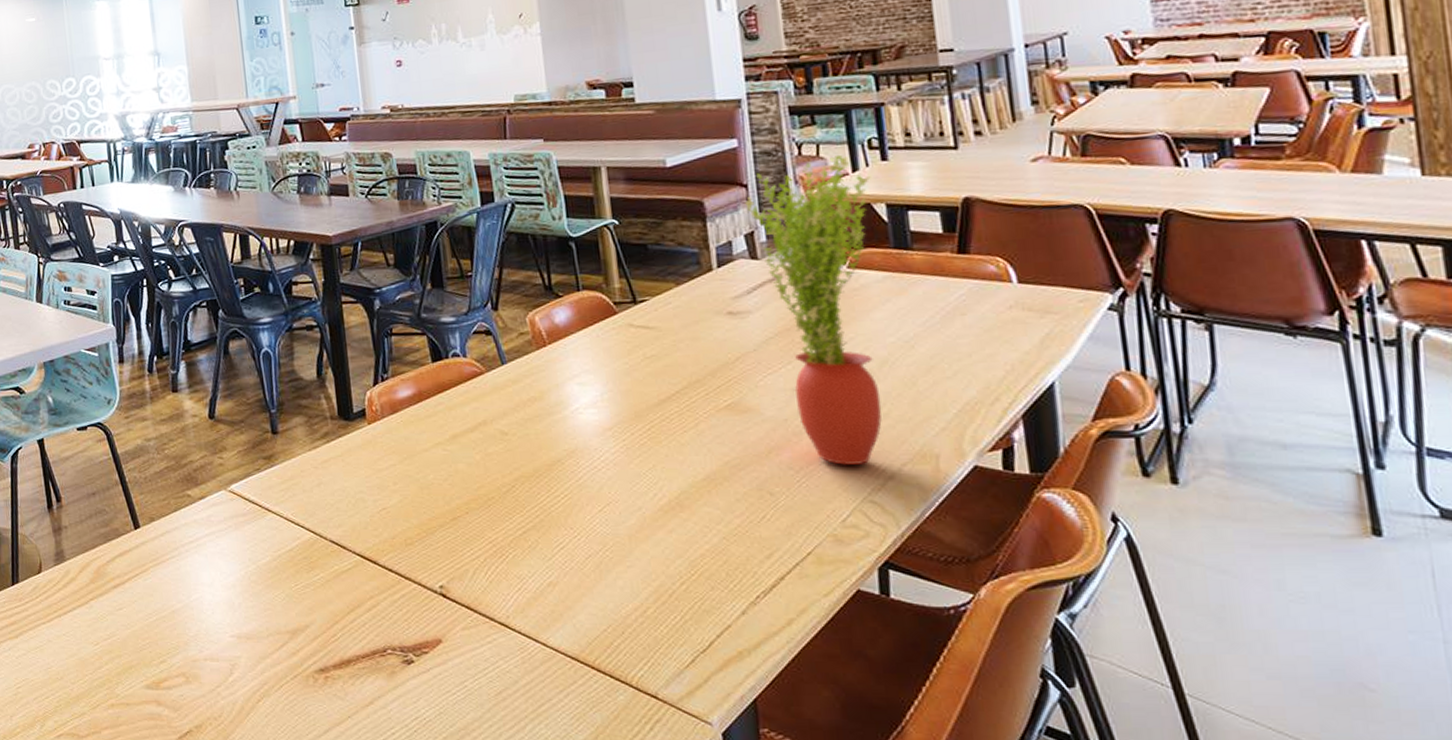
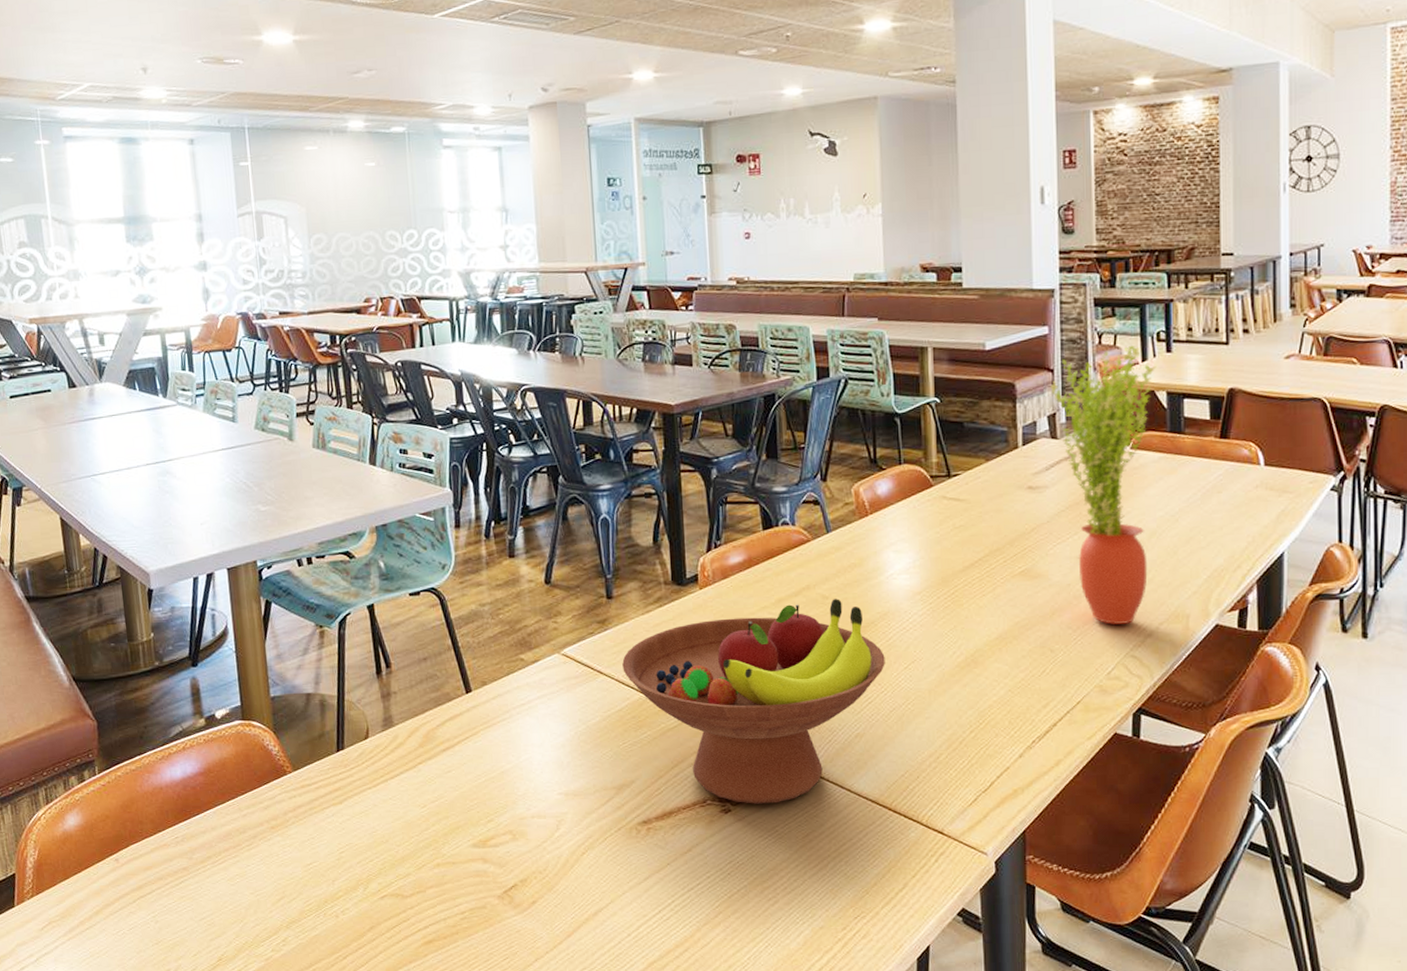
fruit bowl: none [290,435,577,656] -> present [622,599,885,804]

